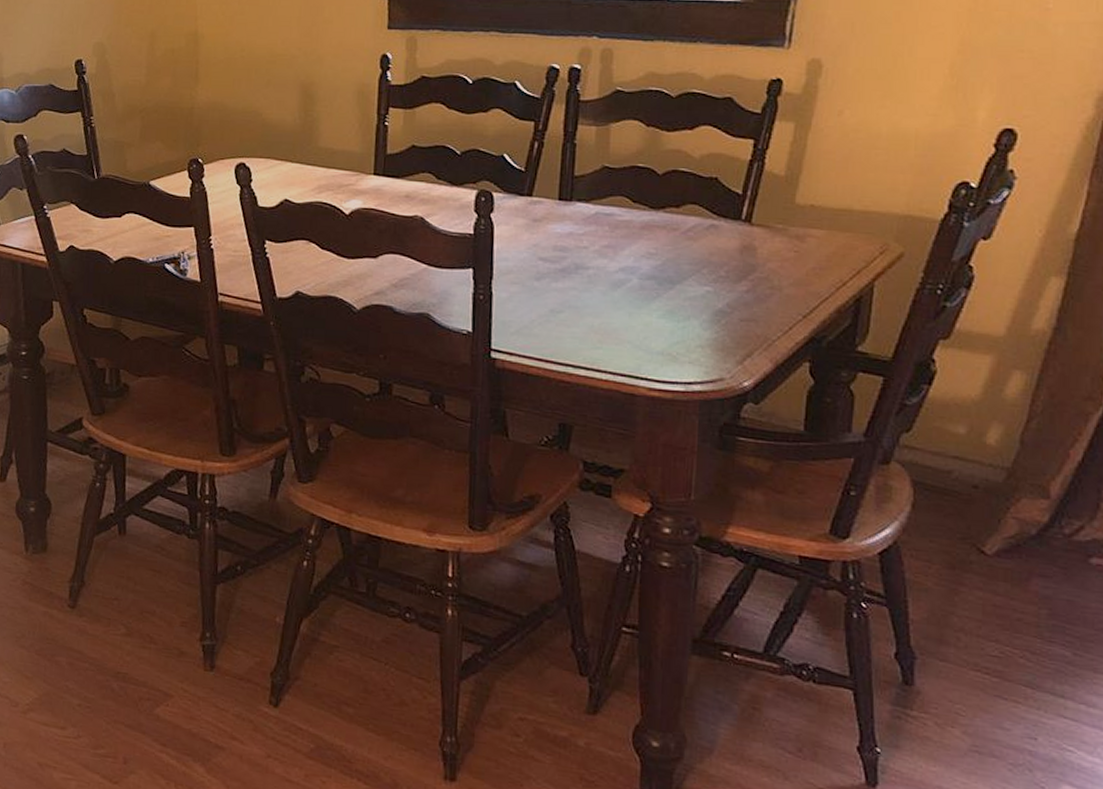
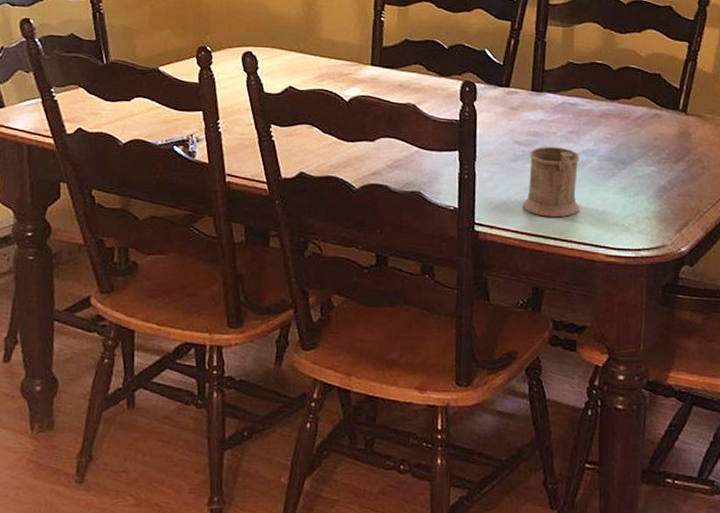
mug: none [548,263,617,344] -> present [523,147,580,218]

